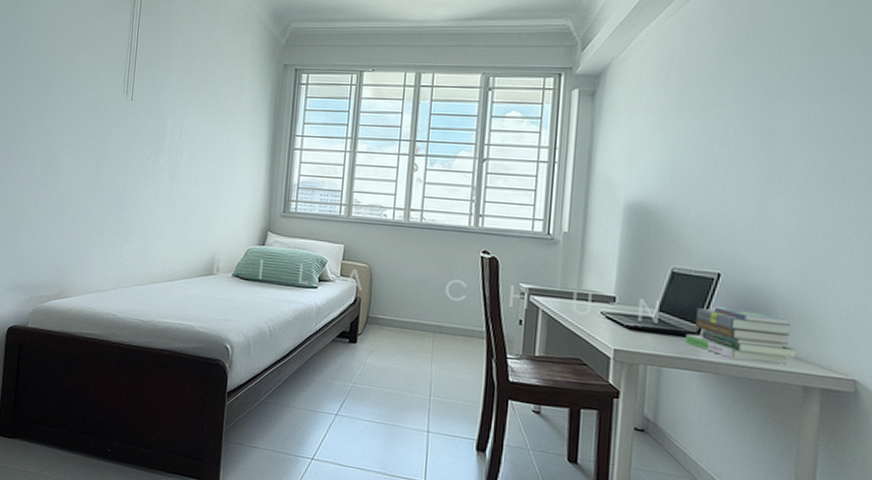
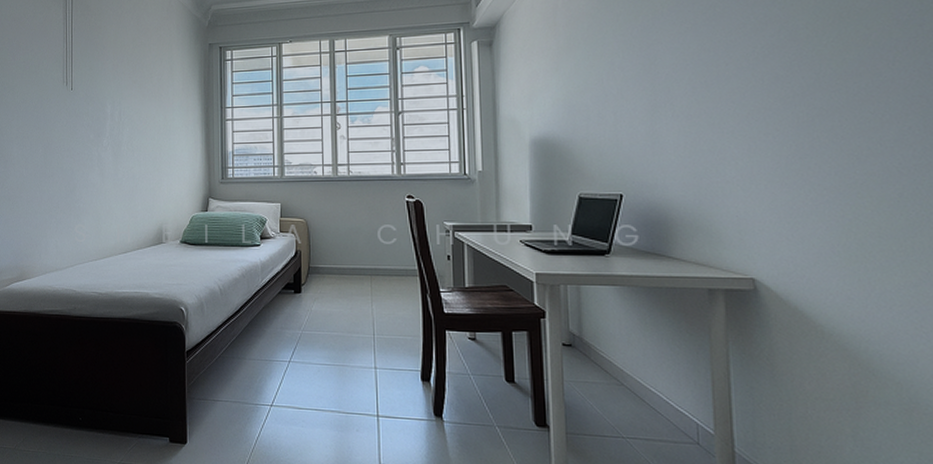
books: present [685,306,796,364] -> none [598,225,698,272]

